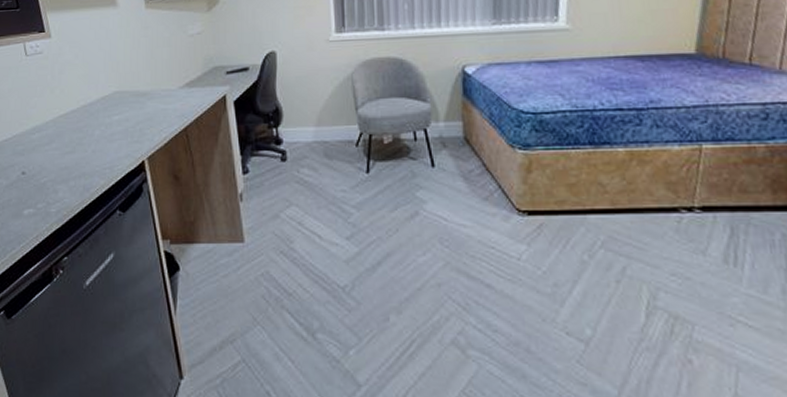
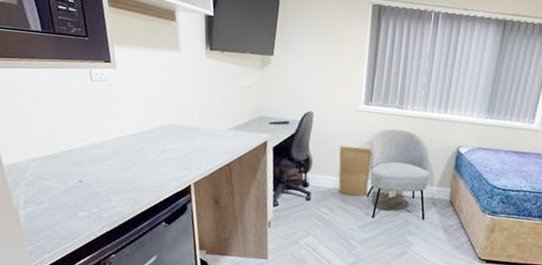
cardboard box: none [313,86,356,148] -> present [338,146,373,196]

